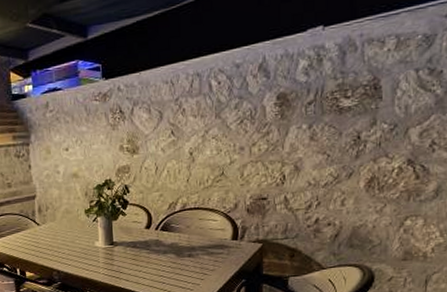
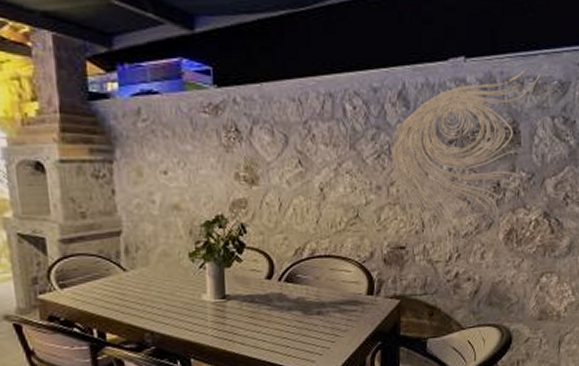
wall sculpture: none [253,29,404,227] -> present [391,69,542,281]

